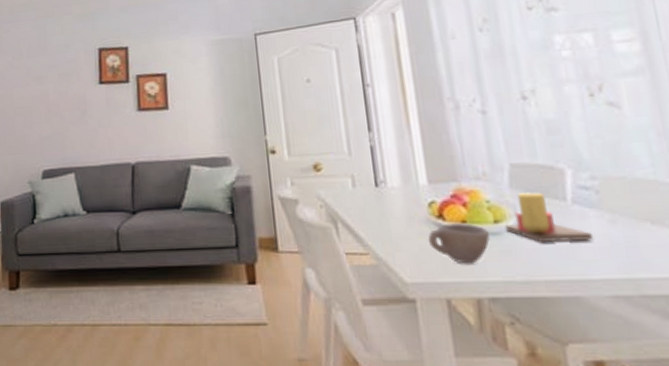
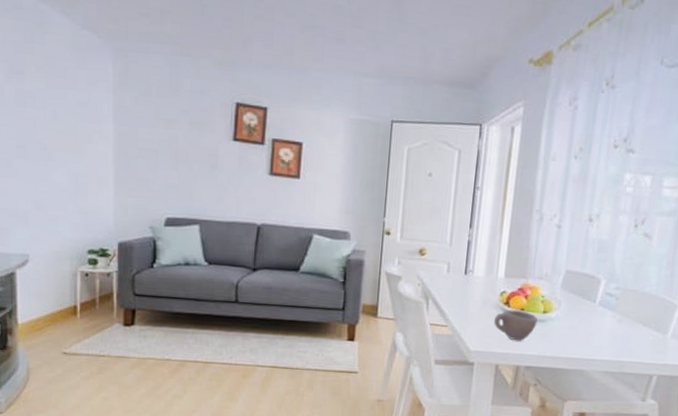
candle: present [504,192,594,243] -> none [549,293,605,332]

